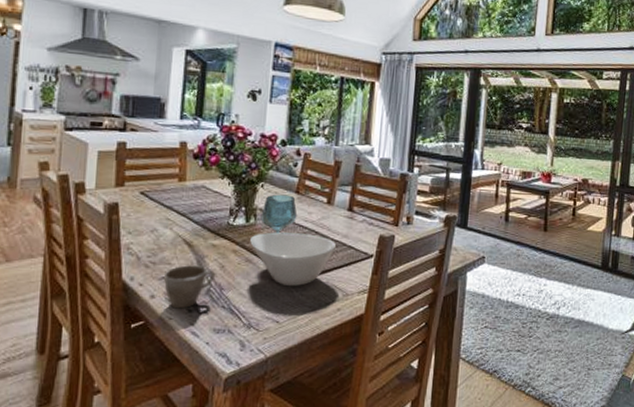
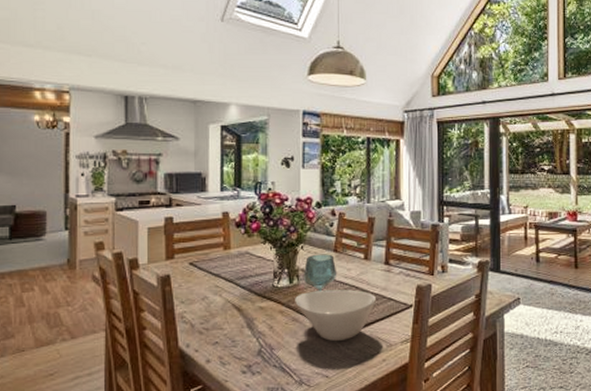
cup: present [163,265,215,309] -> none [216,328,264,371]

